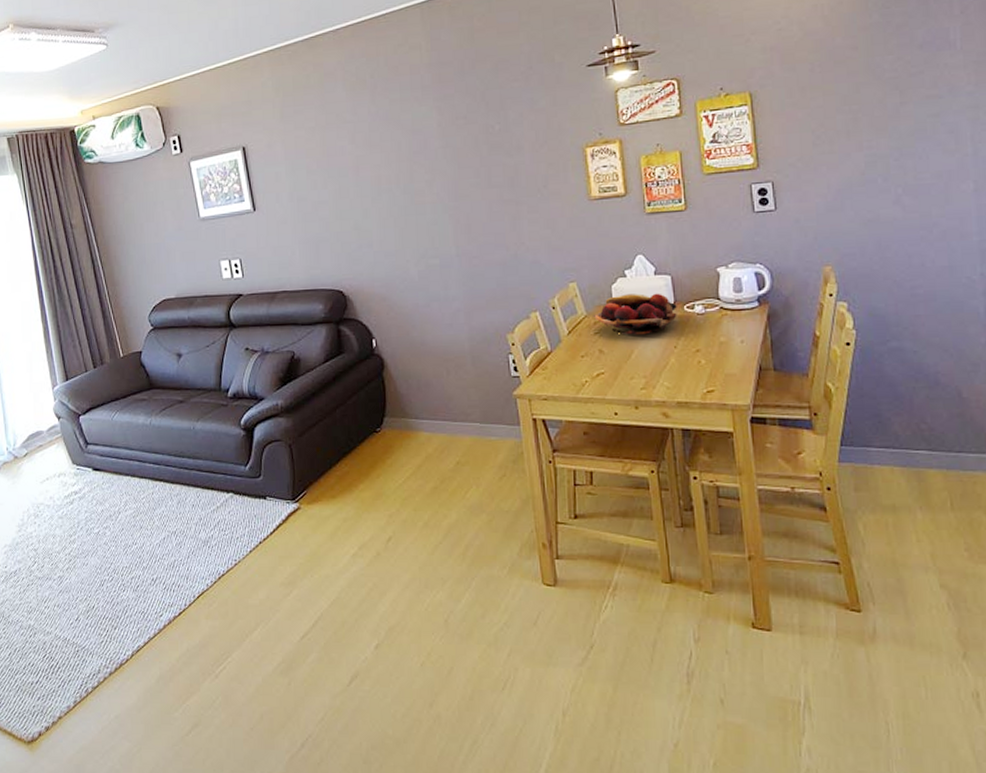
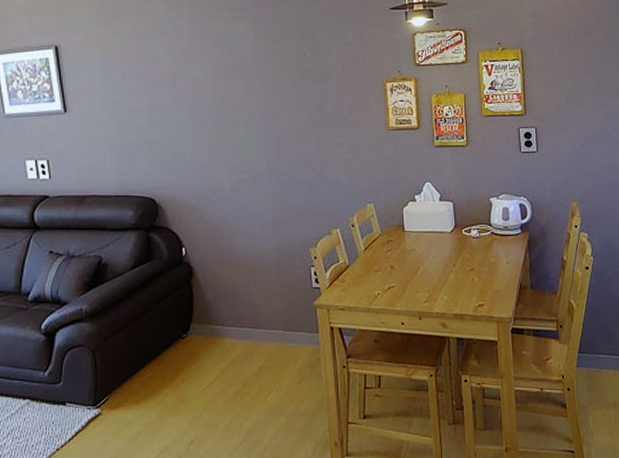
fruit basket: present [593,293,677,335] -> none [386,217,457,254]

